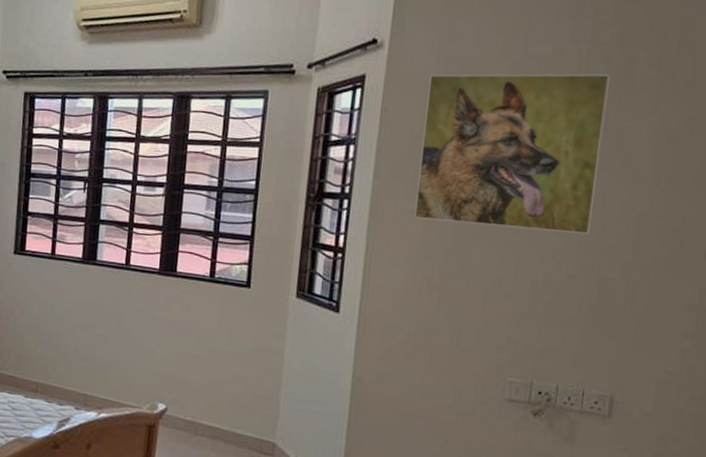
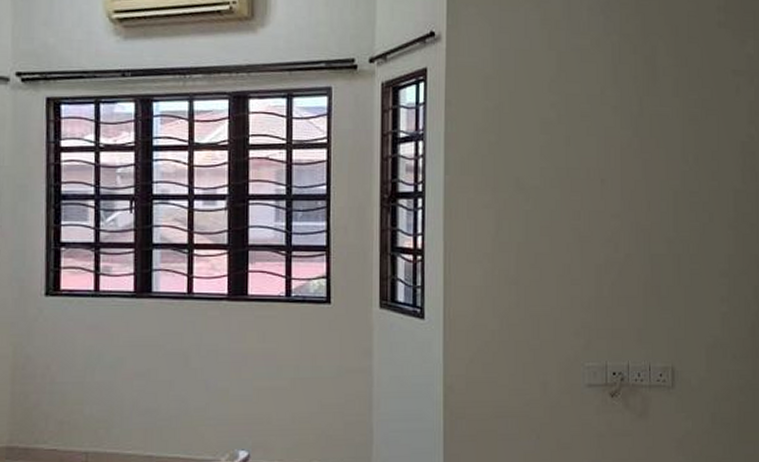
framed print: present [414,73,610,235] -> none [487,62,639,215]

